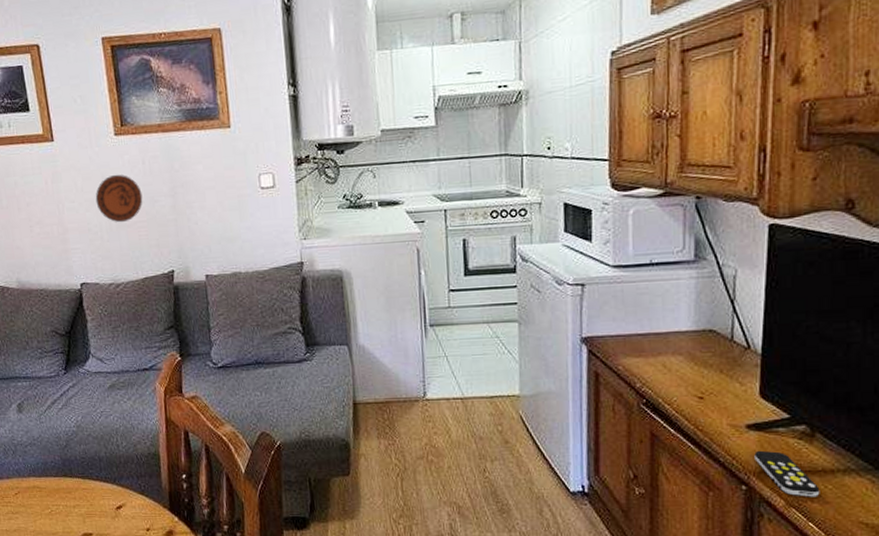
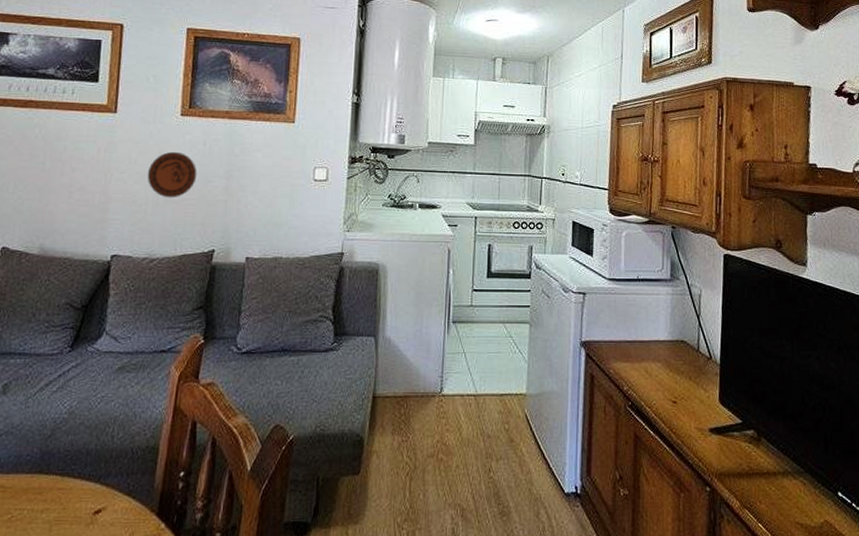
remote control: present [754,450,820,497] -> none [716,453,766,499]

